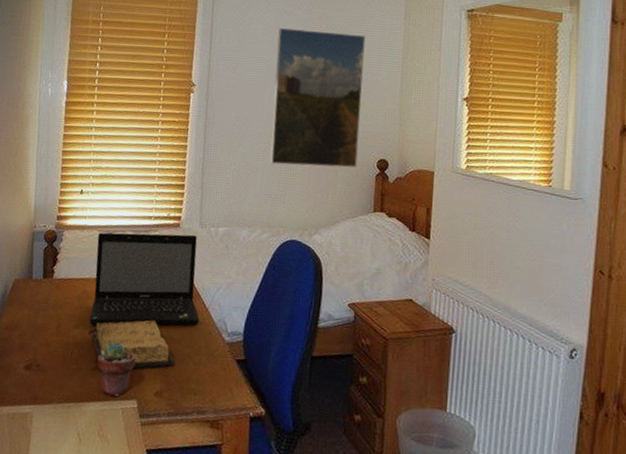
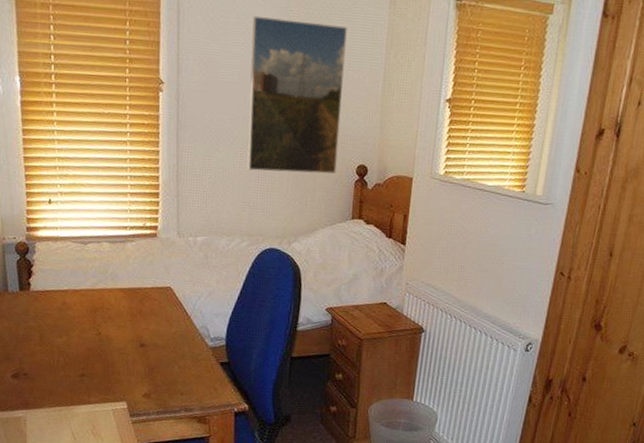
diary: present [87,320,175,370] -> none [72,328,161,376]
laptop: present [89,232,200,326] -> none [72,243,182,335]
potted succulent: present [97,342,136,397] -> none [84,350,122,400]

